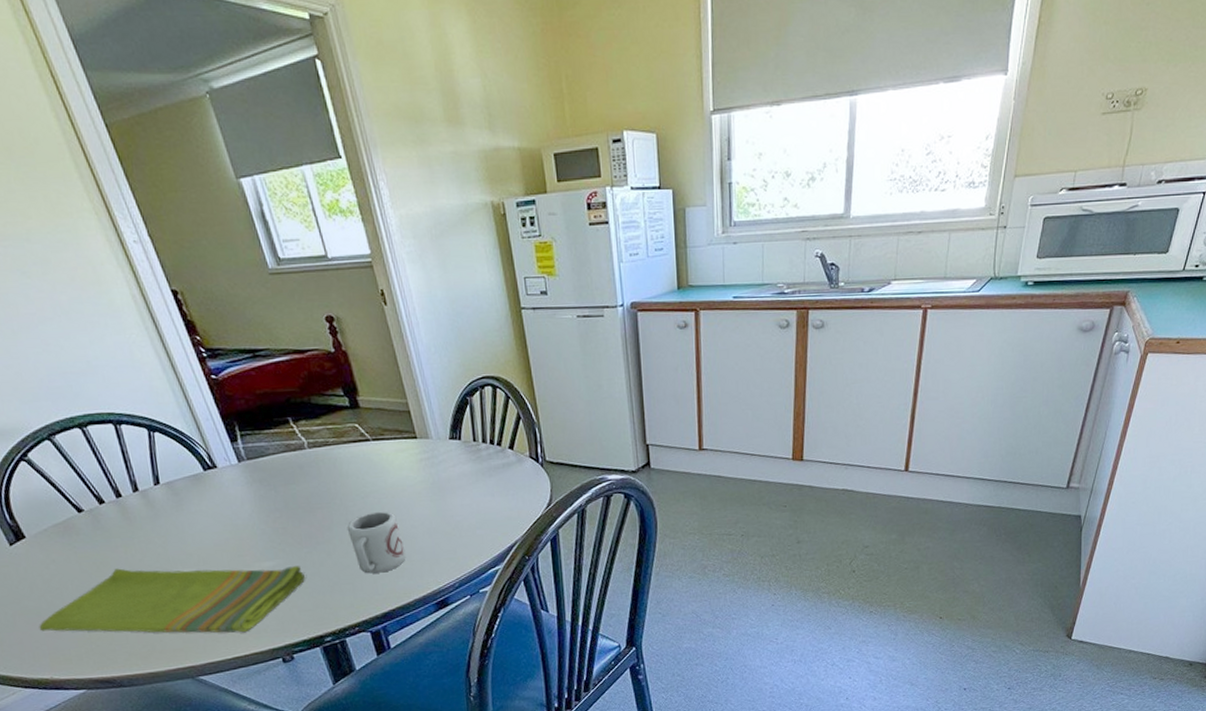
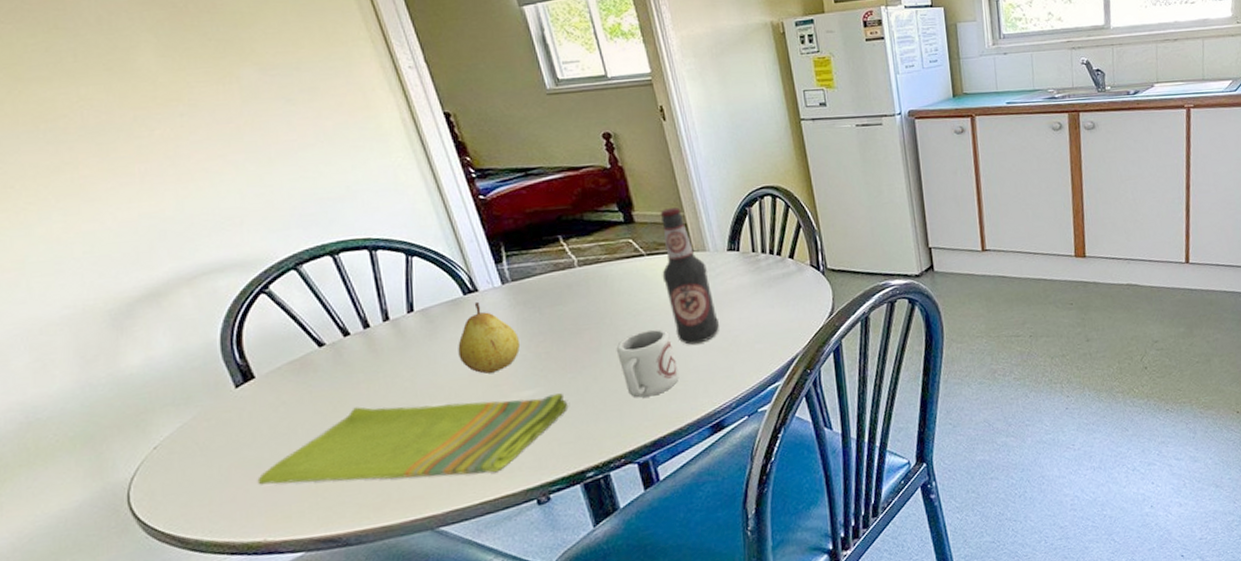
fruit: none [202,477,259,544] -> present [458,301,521,374]
bottle: none [384,394,443,527] -> present [660,207,719,345]

